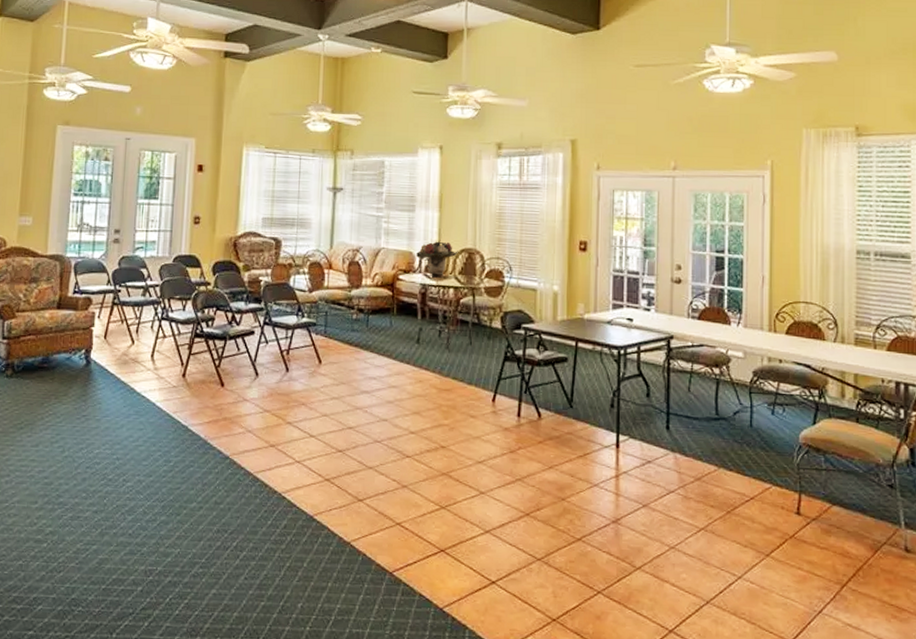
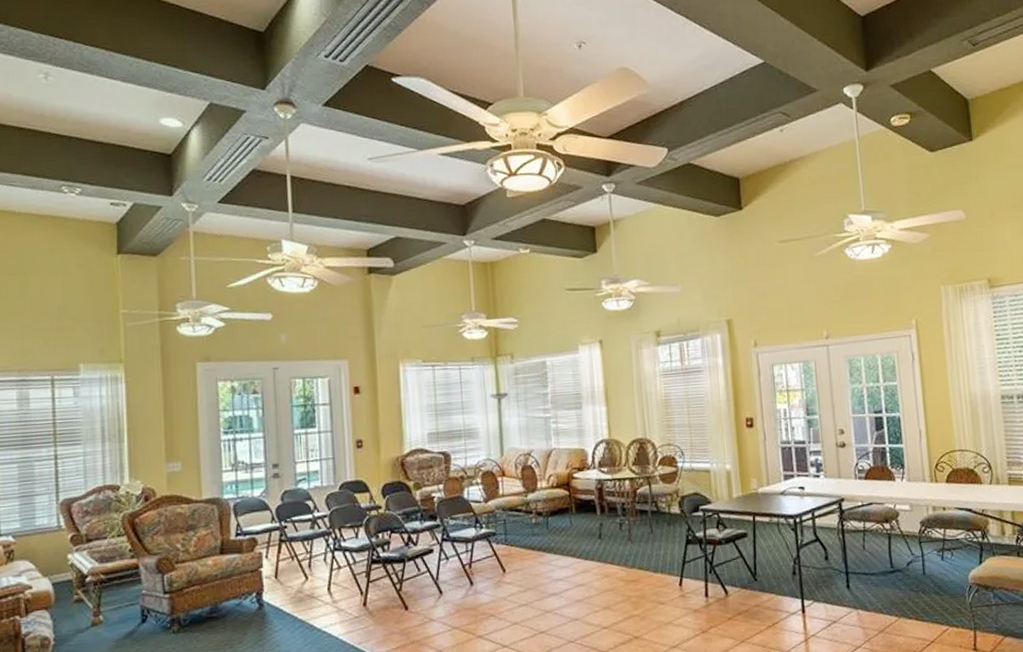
flower arrangement: present [416,240,458,278] -> none [588,433,630,472]

